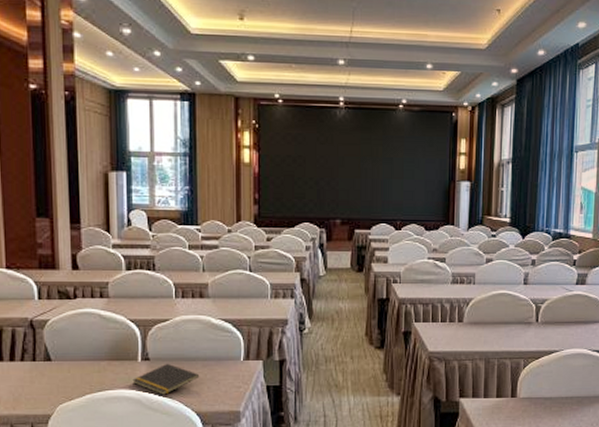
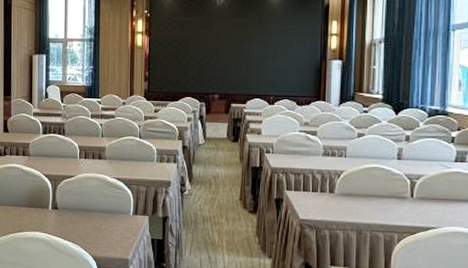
notepad: present [132,363,200,395] -> none [44,212,97,239]

